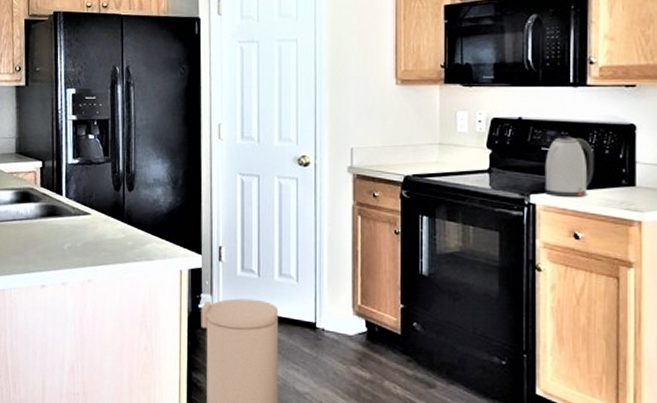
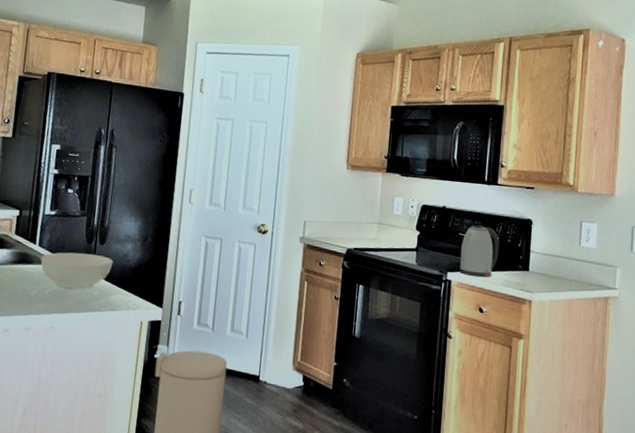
bowl: none [68,201,144,240] -> present [40,252,114,290]

